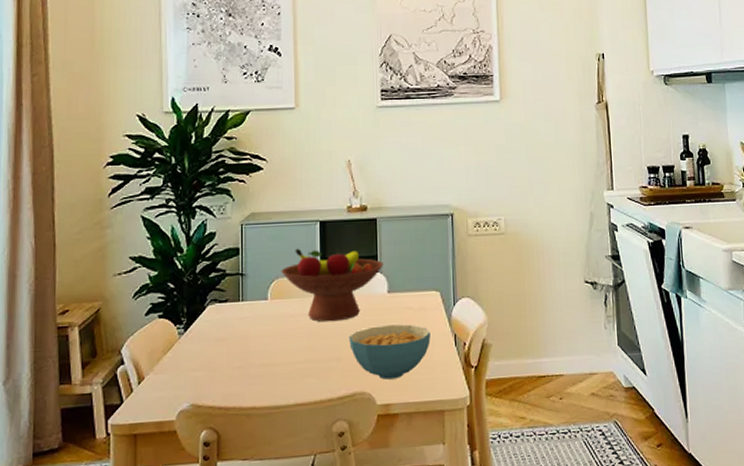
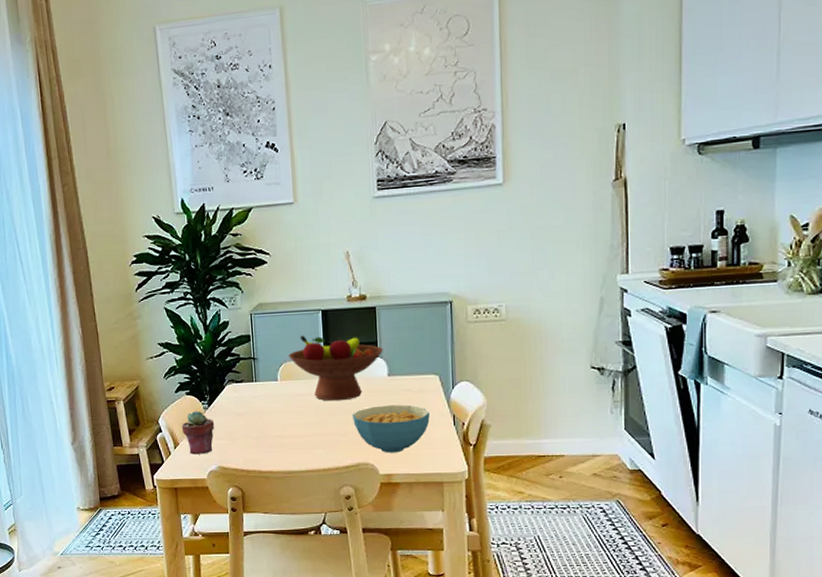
potted succulent: none [149,337,191,391] -> present [181,411,215,455]

